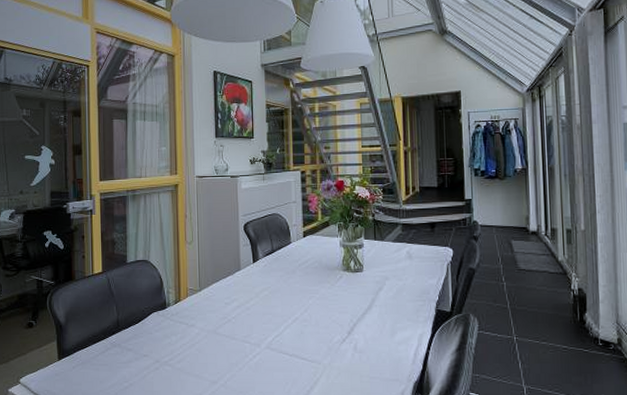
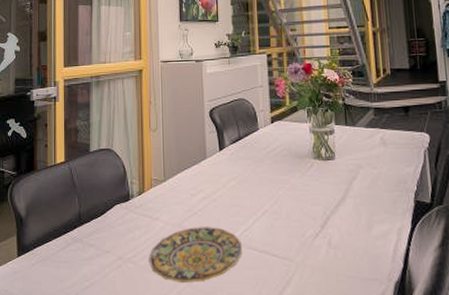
plate: none [185,333,274,383] -> present [149,227,243,282]

